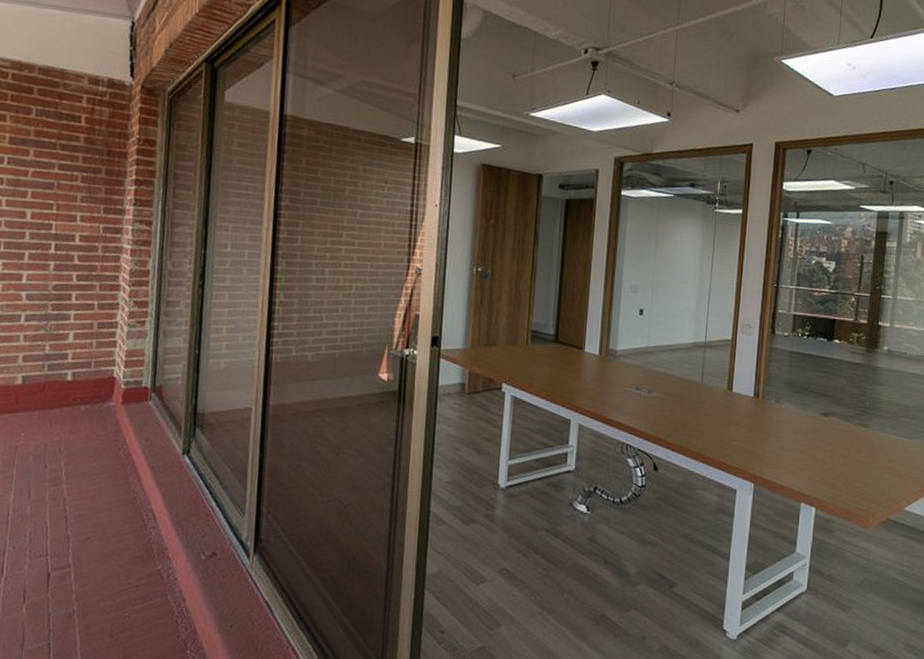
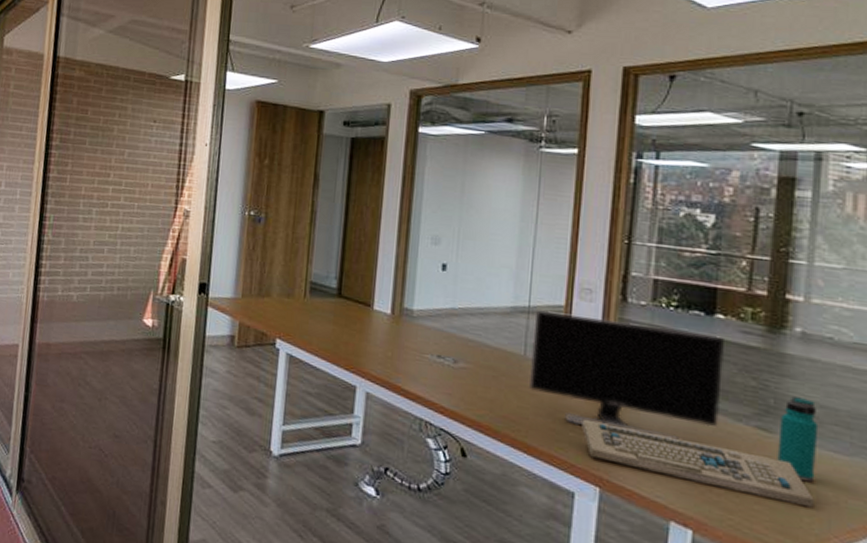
monitor: none [704,343,839,439] -> present [528,309,724,440]
keyboard: none [742,430,892,480] -> present [582,419,814,508]
water bottle: none [870,399,896,462] -> present [777,396,819,483]

